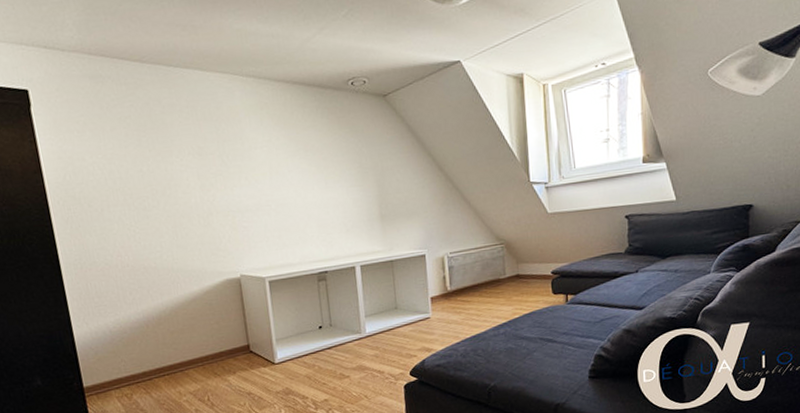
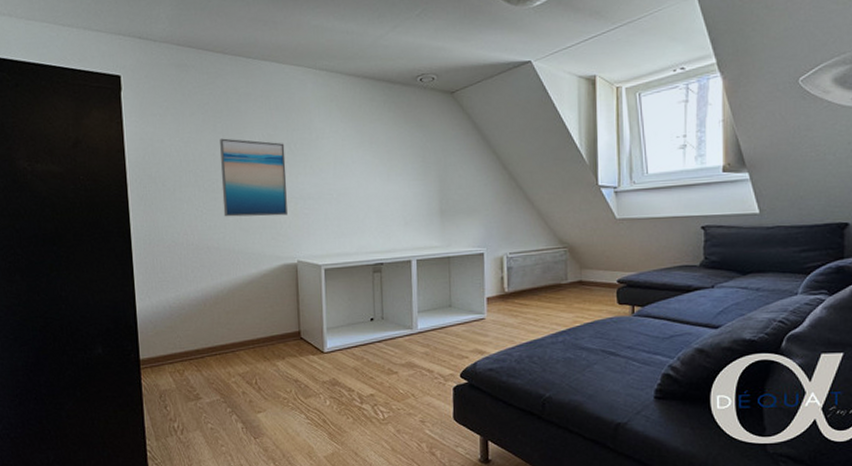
wall art: none [146,152,226,236] -> present [220,138,288,217]

